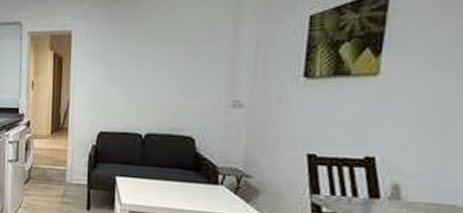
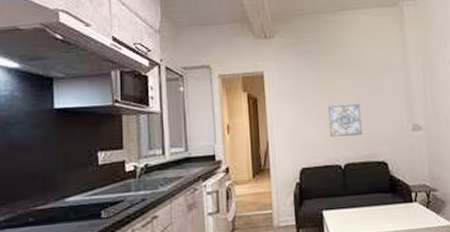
wall art: none [133,71,172,107] -> present [328,103,362,138]

